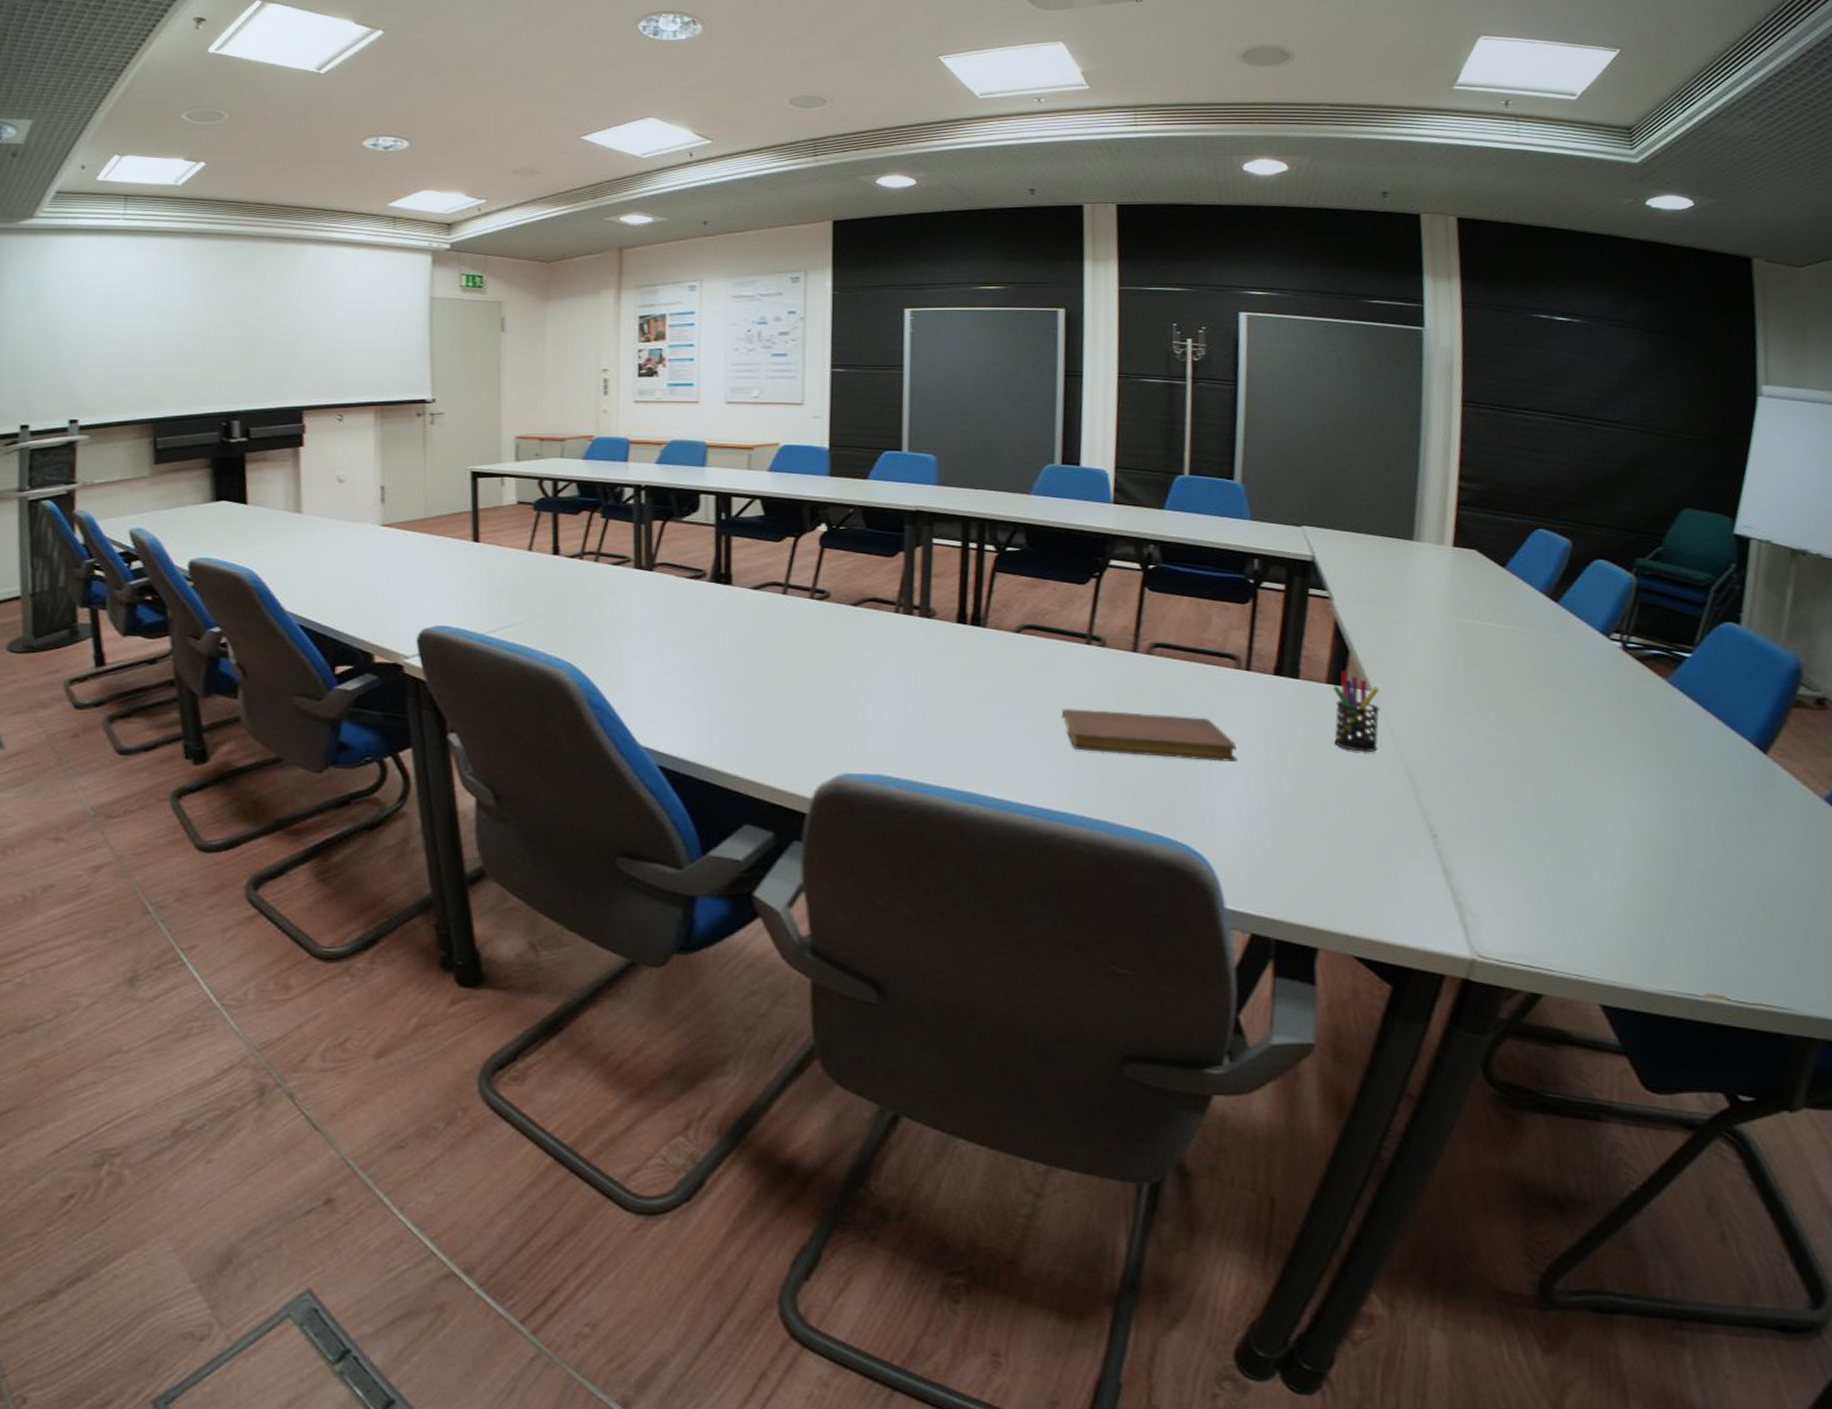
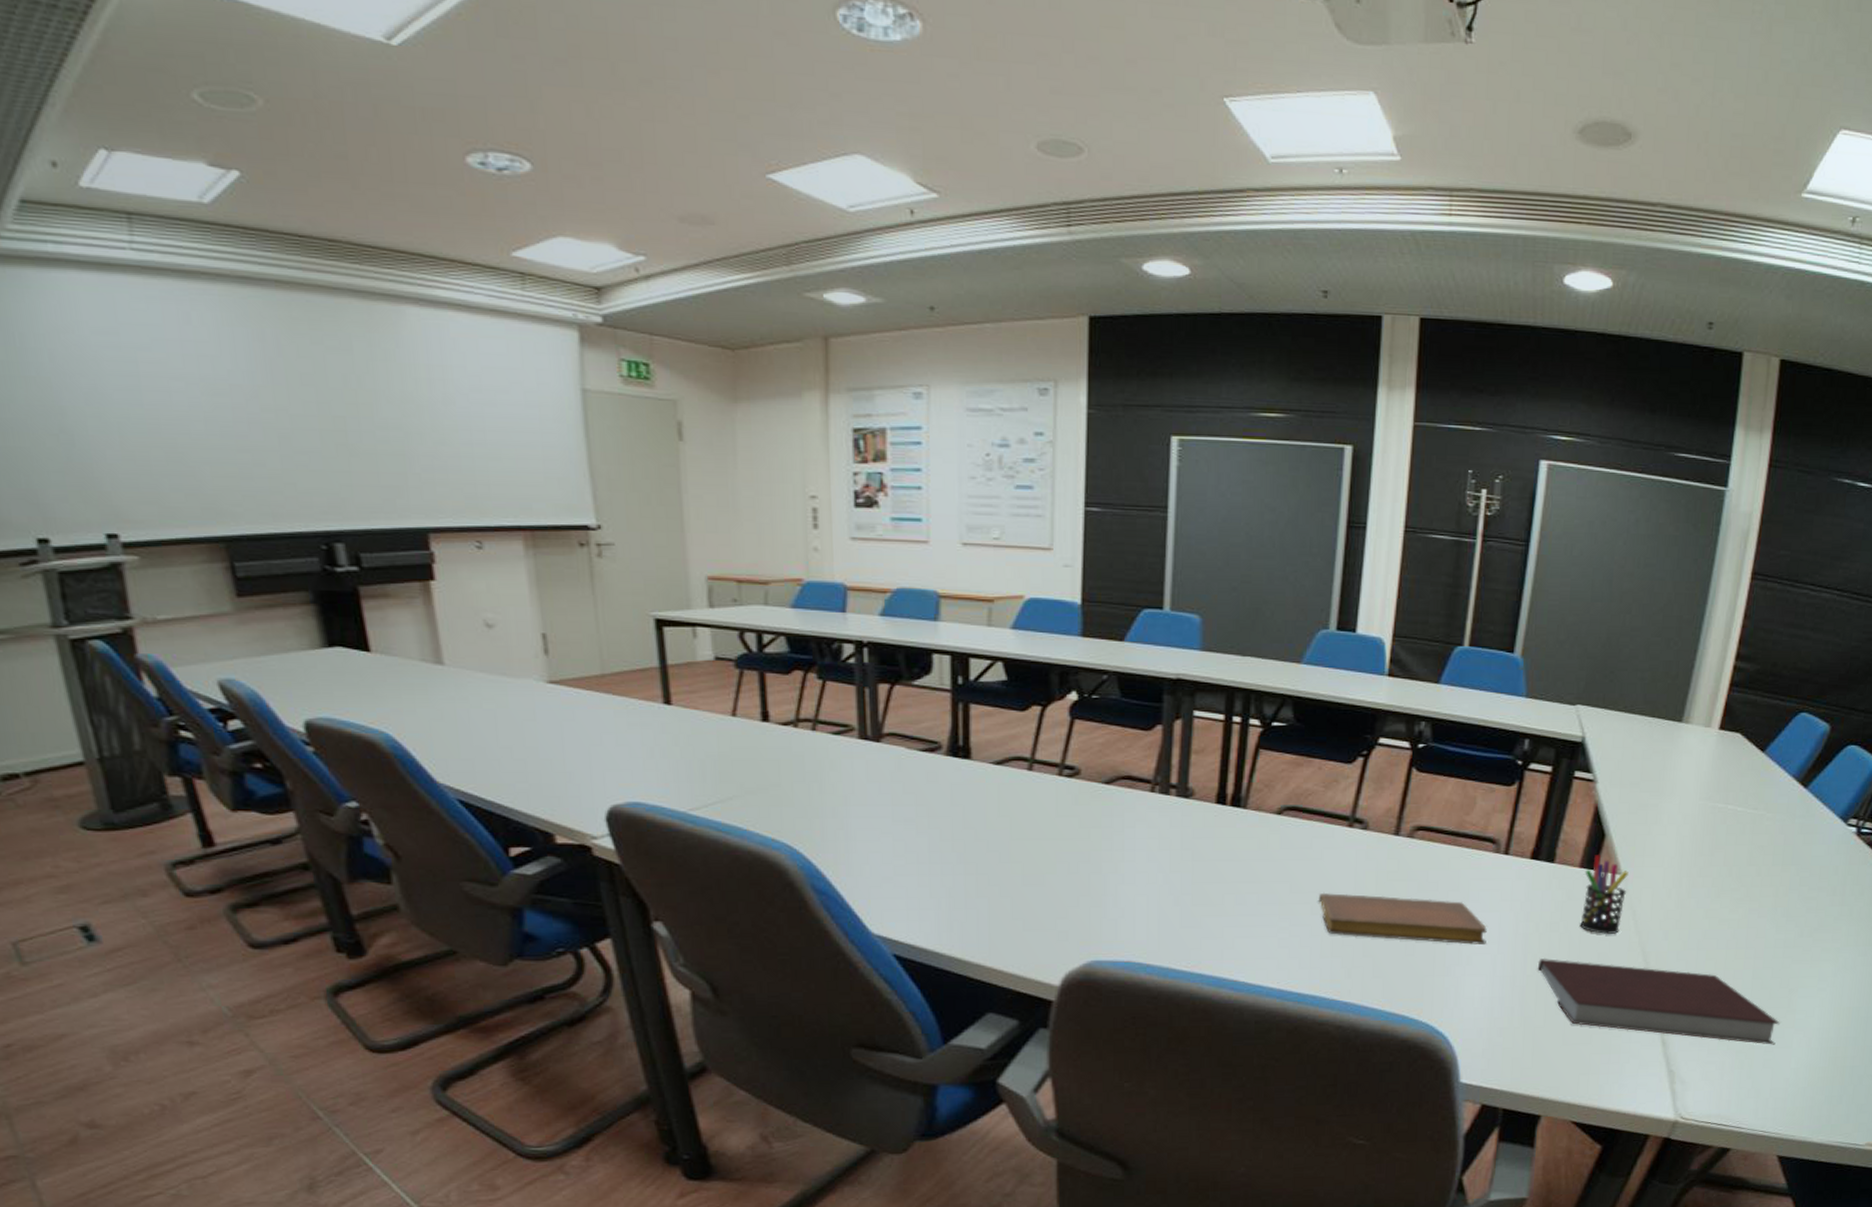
notebook: none [1294,776,1575,876] -> present [1537,957,1780,1045]

